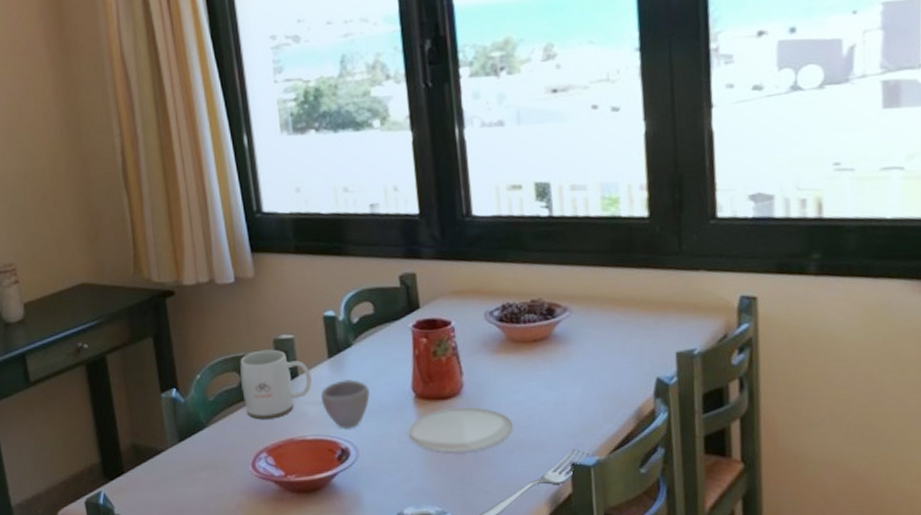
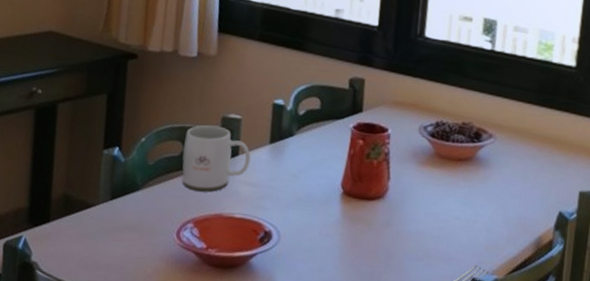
cup: present [320,379,370,428] -> none [254,166,302,213]
plate: present [408,407,514,453] -> none [329,209,428,254]

